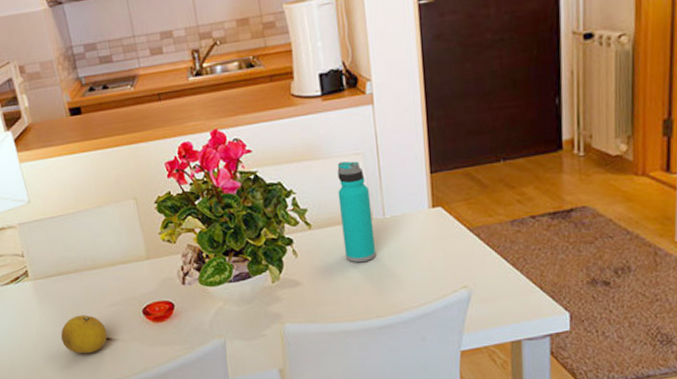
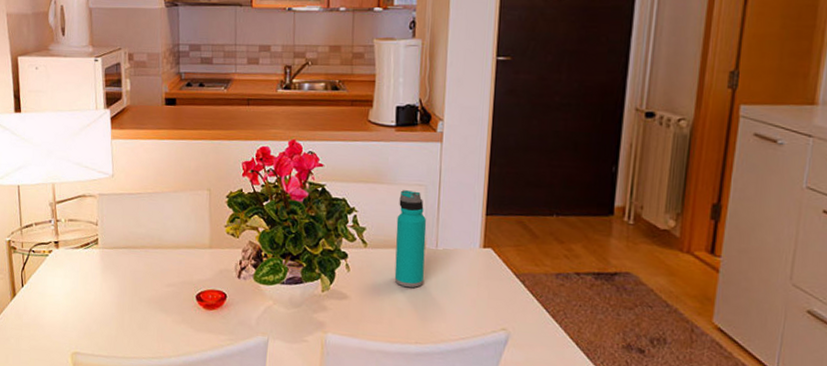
fruit: present [61,315,107,353] -> none [115,289,159,328]

